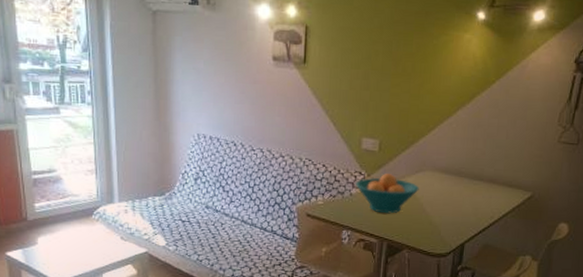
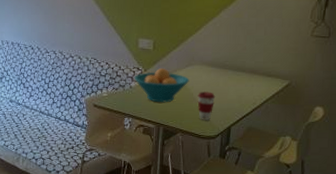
coffee cup: none [427,201,449,235] -> present [197,90,216,120]

